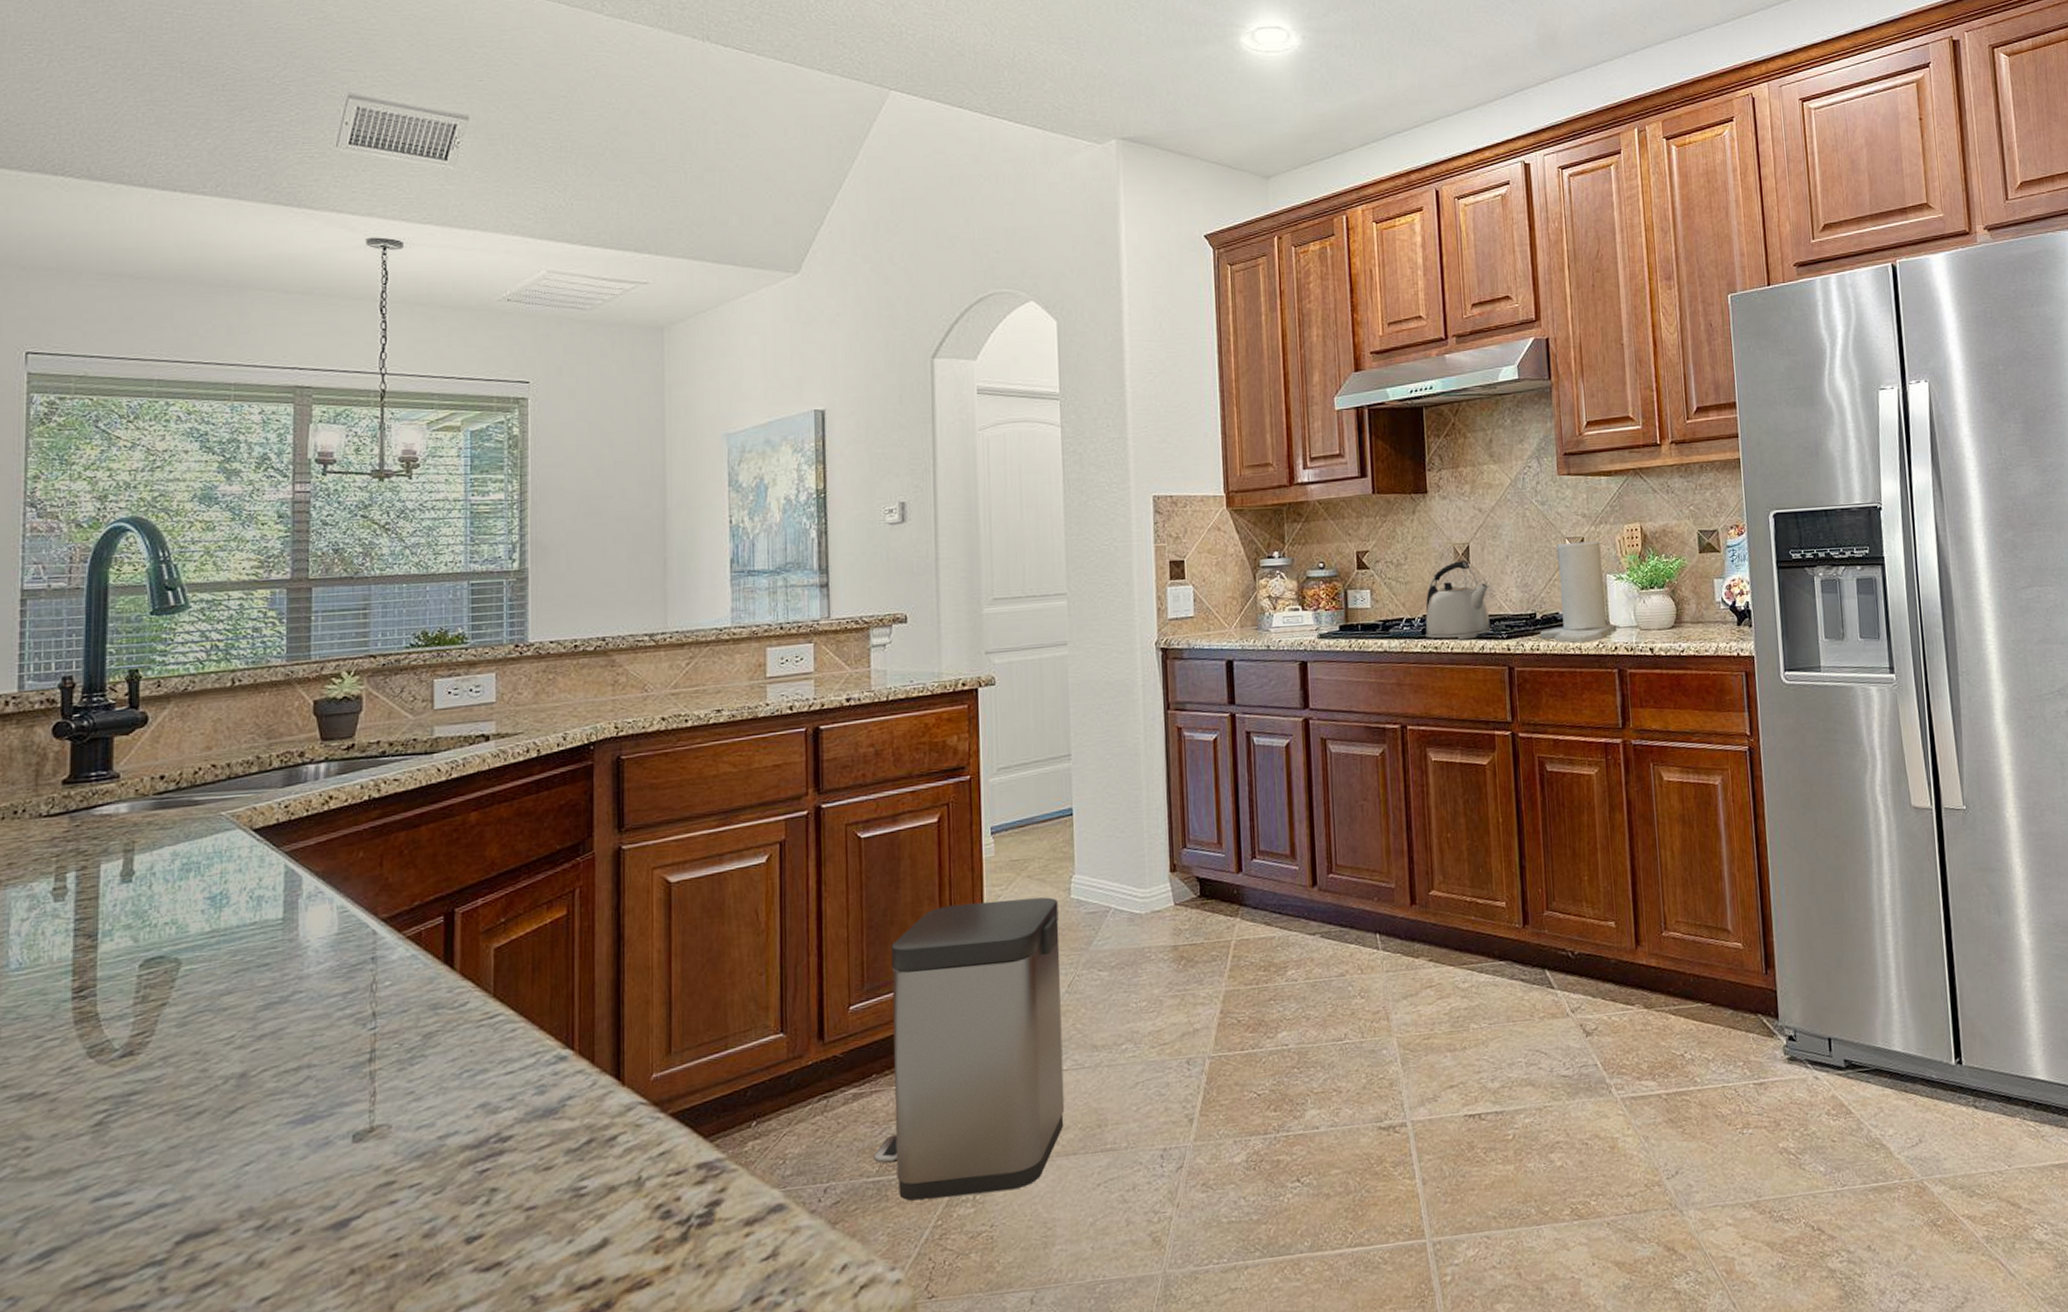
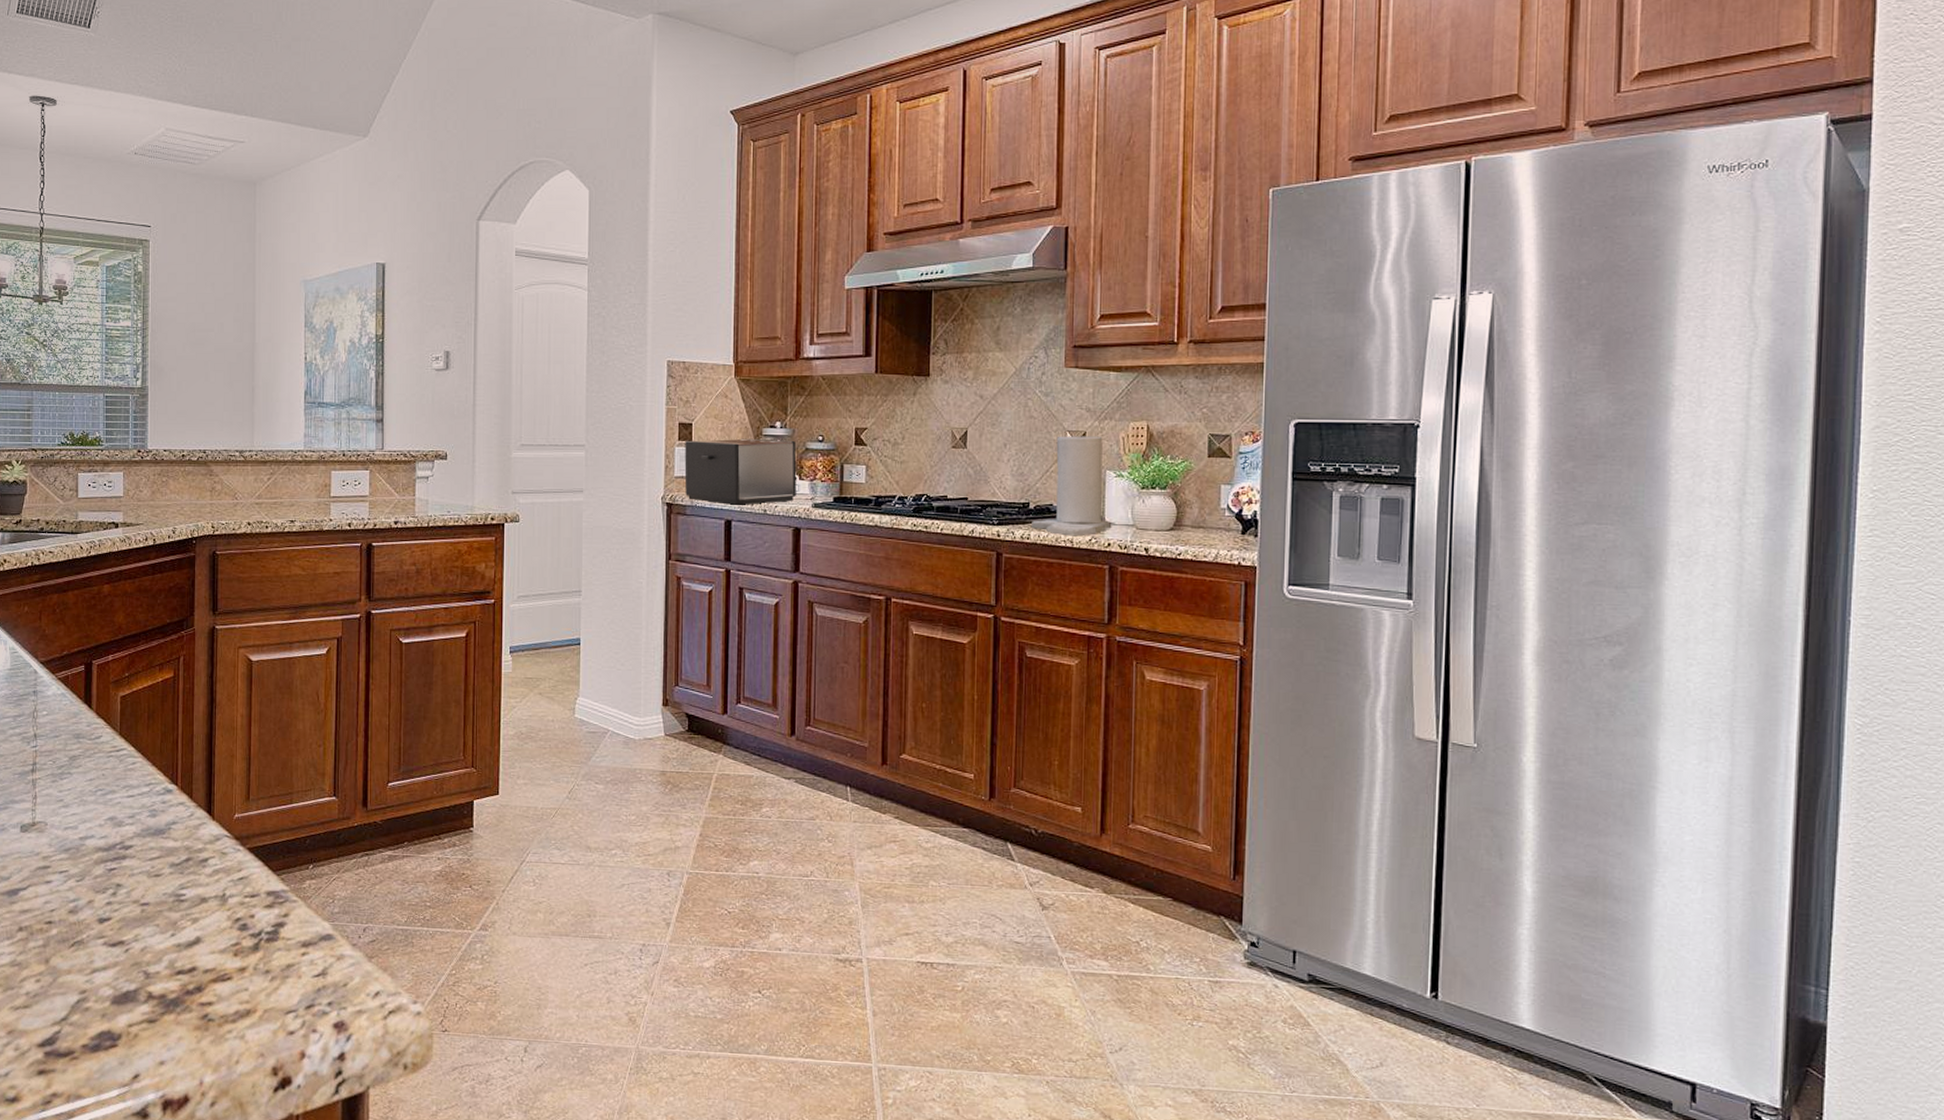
pedal bin: present [873,897,1065,1201] -> none [403,709,563,956]
toaster: none [1177,569,1300,644] -> present [684,438,797,506]
kettle: present [1425,560,1492,640] -> none [917,445,984,522]

